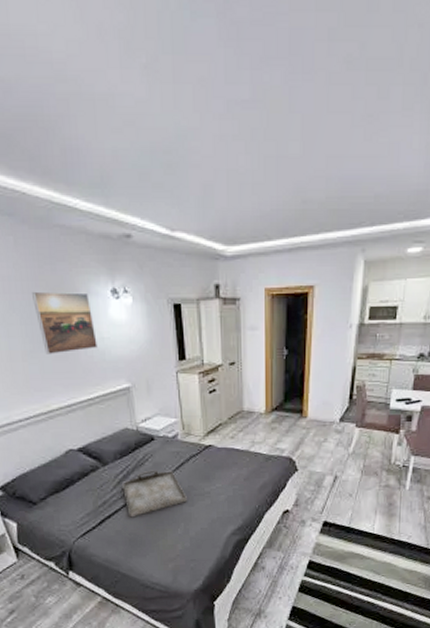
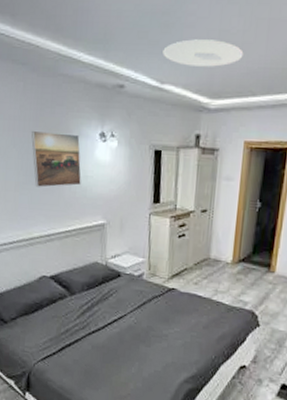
serving tray: present [122,470,187,518] -> none [85,305,145,349]
ceiling light: none [169,181,255,211] -> present [163,39,244,67]

